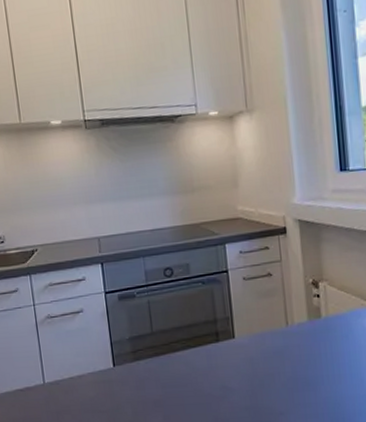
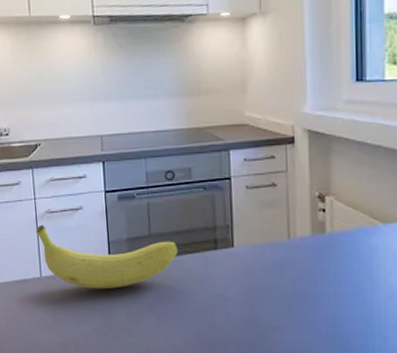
fruit: none [36,330,182,392] -> present [36,224,179,289]

